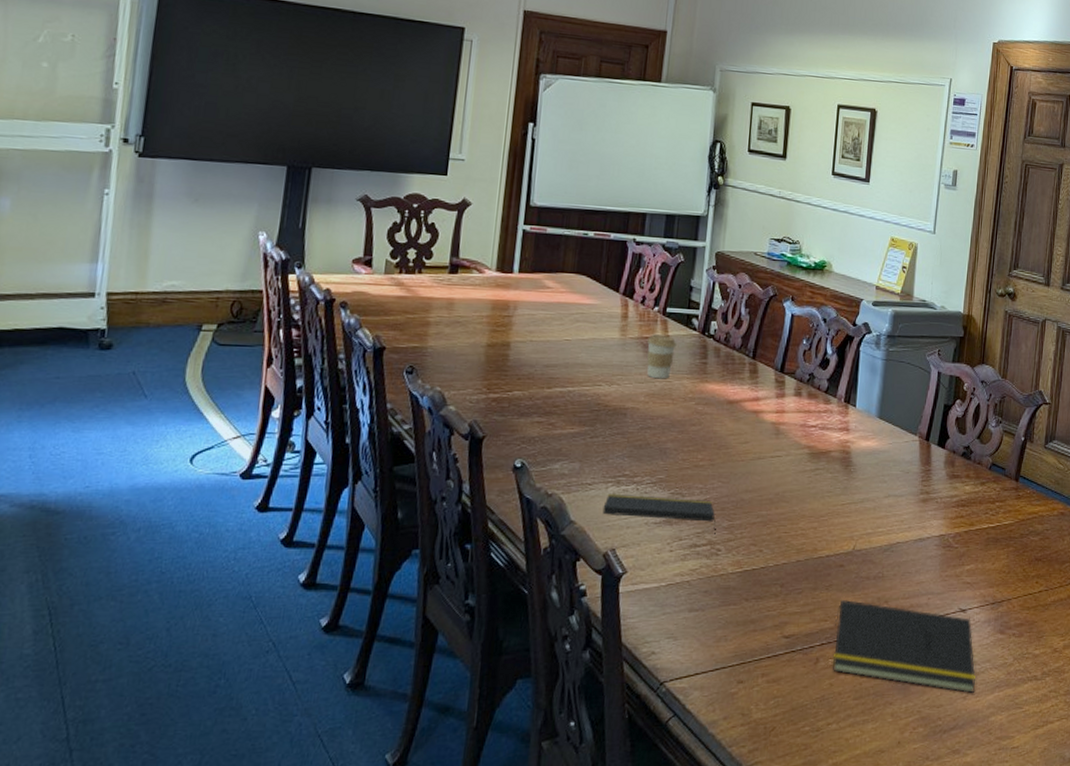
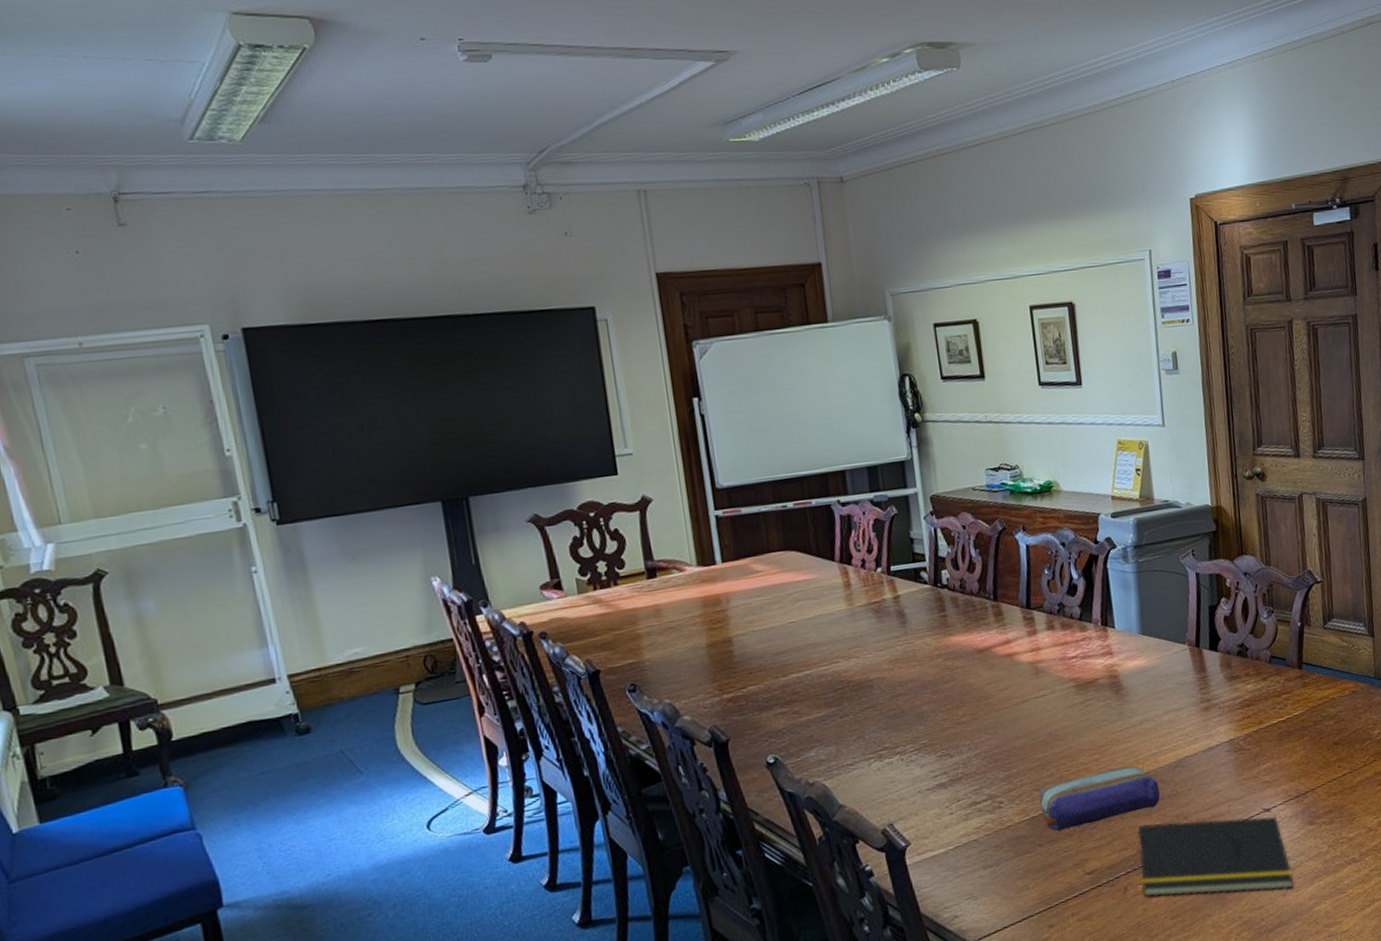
notepad: present [602,493,716,536] -> none [870,755,994,792]
coffee cup: present [646,334,677,379] -> none [877,595,910,643]
pencil case: none [754,539,867,589] -> present [1039,766,1160,831]

